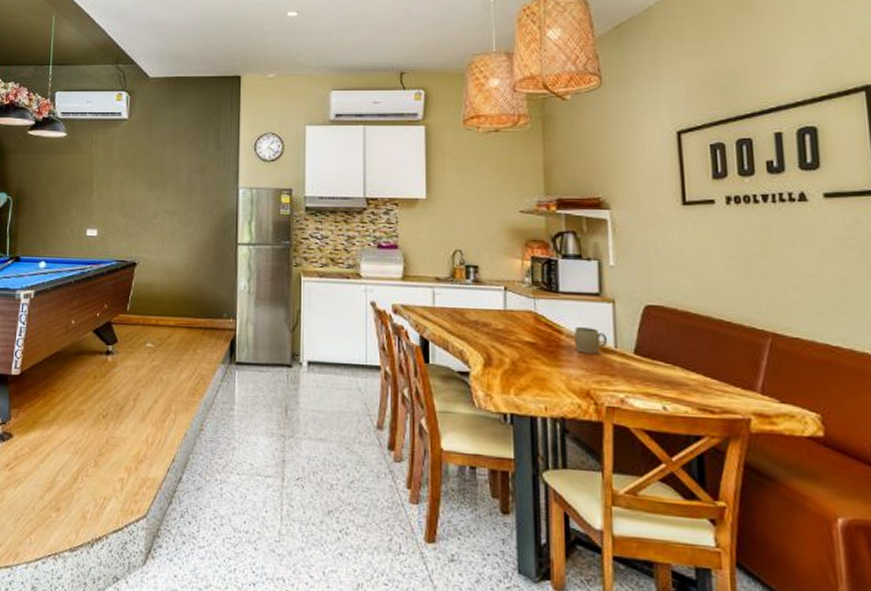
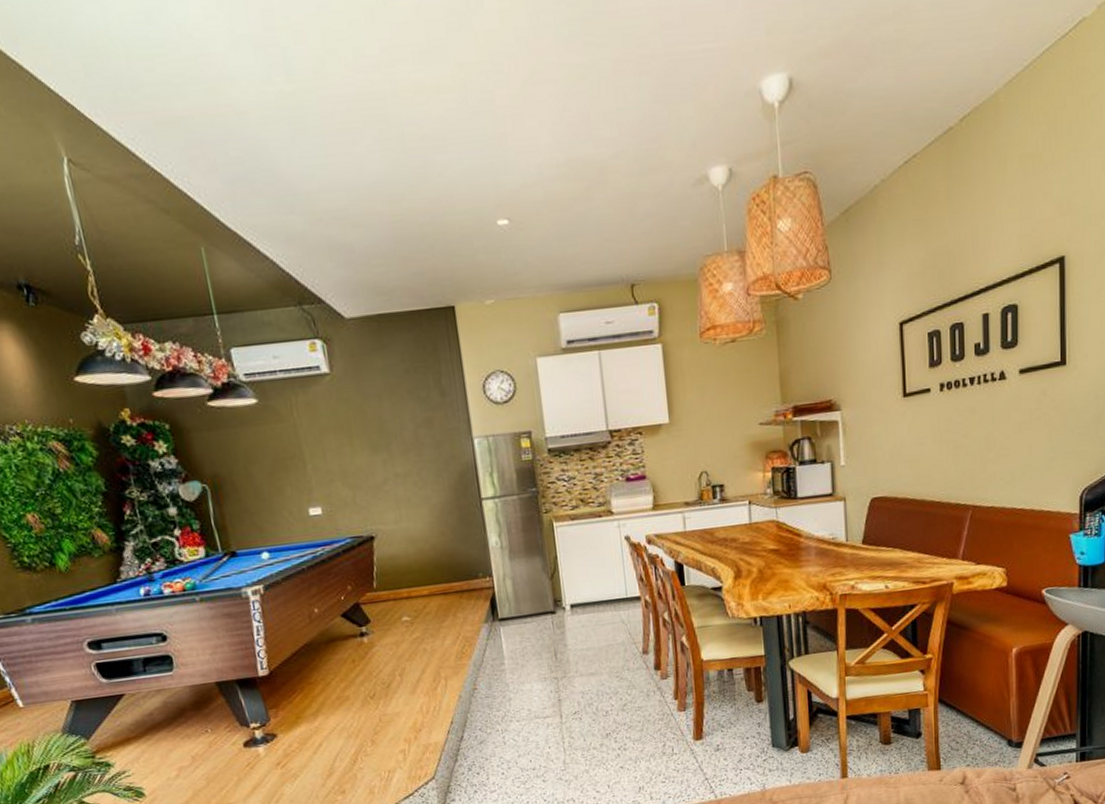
mug: present [574,327,608,354] -> none [812,526,841,552]

